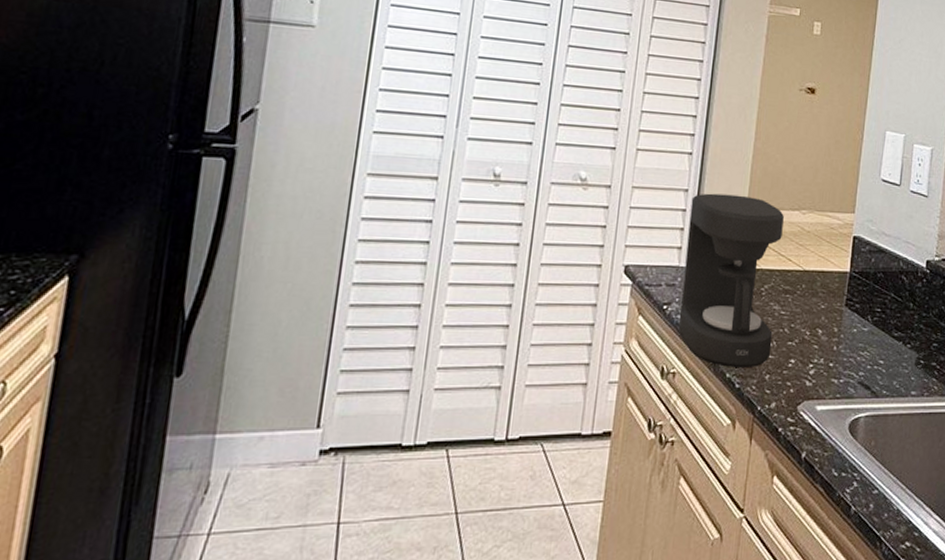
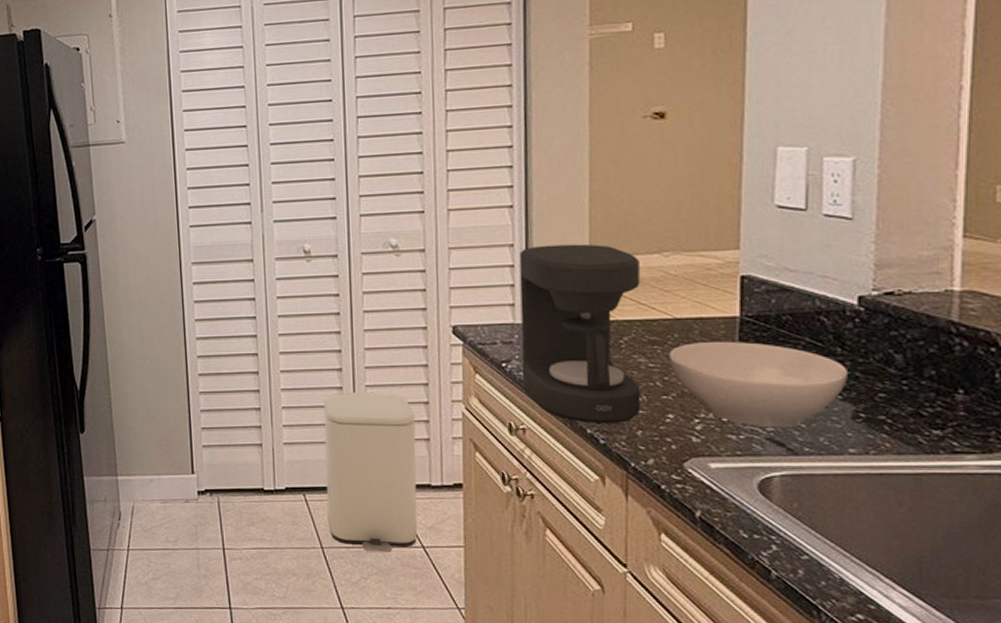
pedal bin: none [468,331,578,514] -> present [323,392,418,553]
bowl: none [796,292,916,372] -> present [669,341,849,427]

